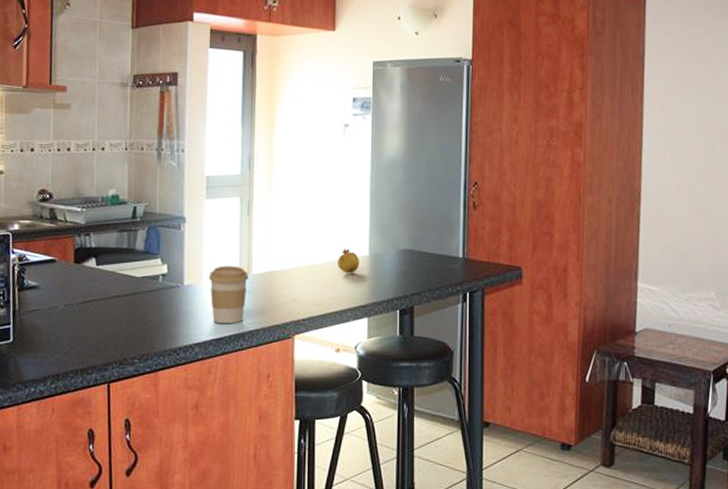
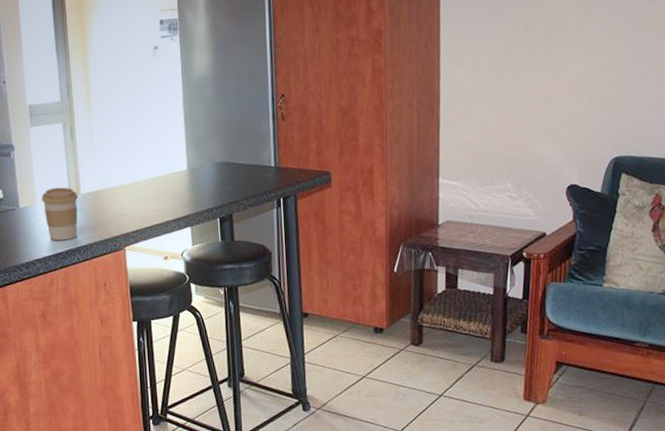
fruit: present [337,248,359,275] -> none [158,164,179,189]

